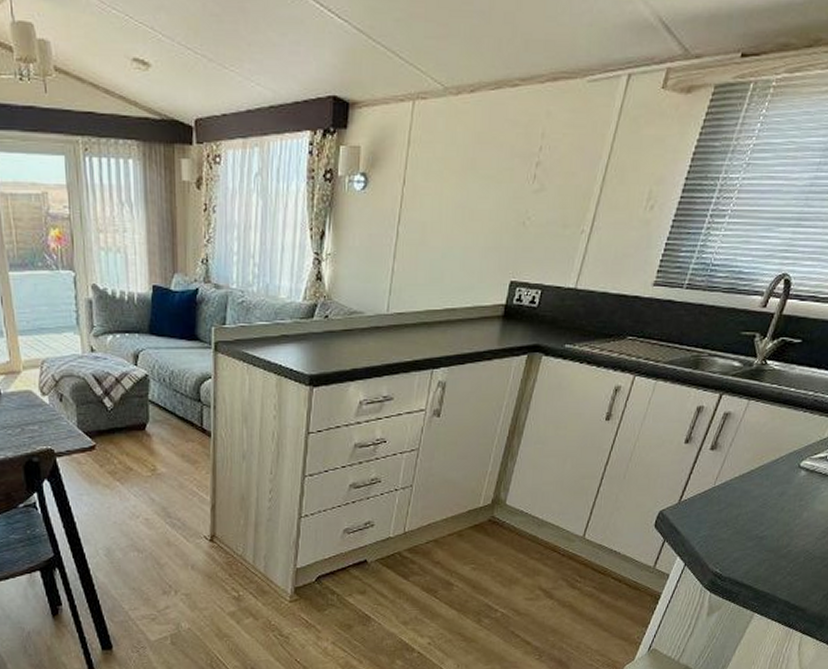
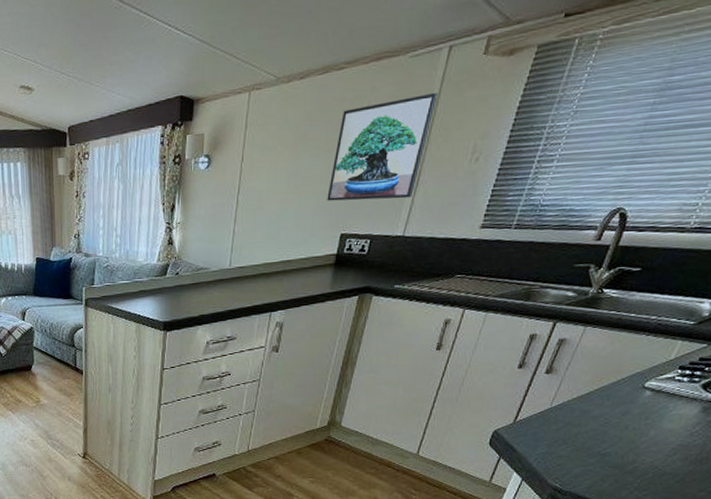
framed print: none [496,125,615,245] -> present [327,92,438,201]

